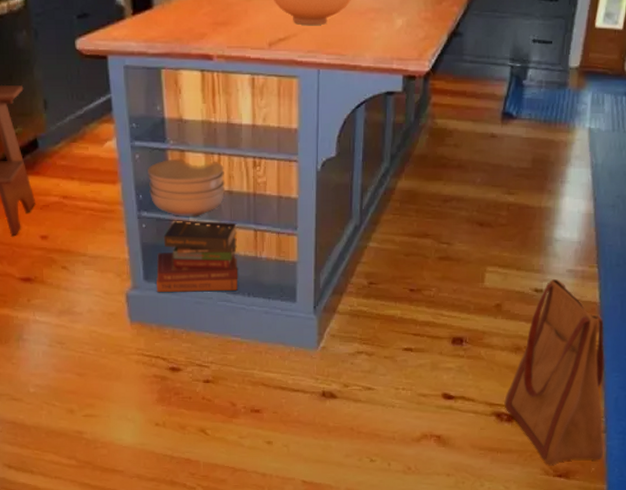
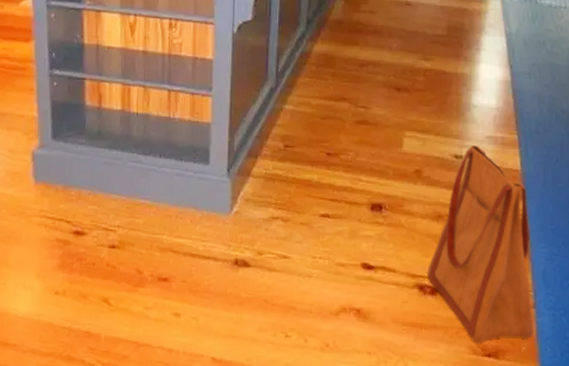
bowl: present [146,157,226,218] -> none [61,17,141,77]
books: present [155,220,239,292] -> none [64,79,150,152]

